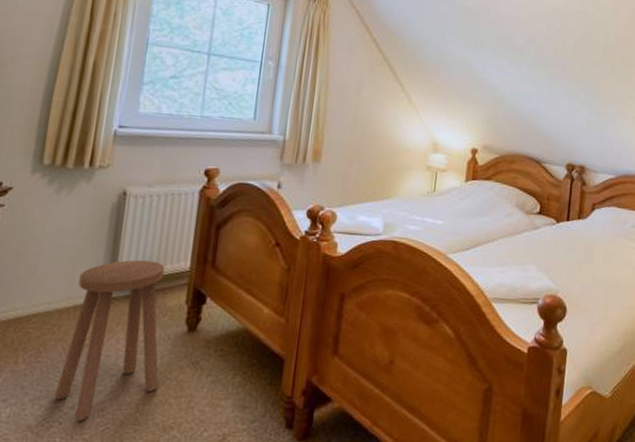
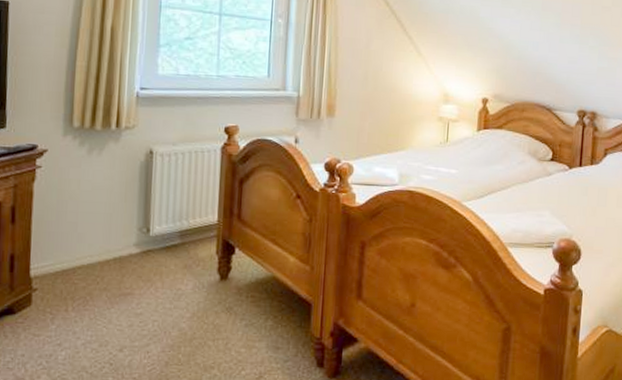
stool: present [54,259,165,421] -> none [103,214,197,362]

